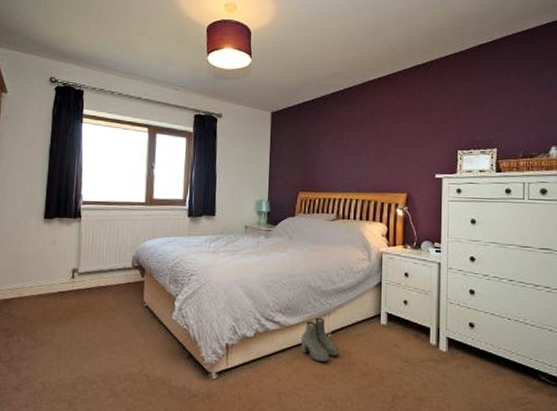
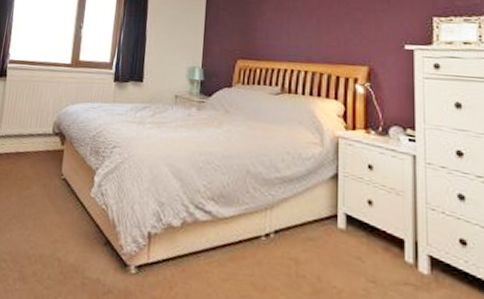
boots: present [300,317,339,363] -> none [236,211,284,270]

